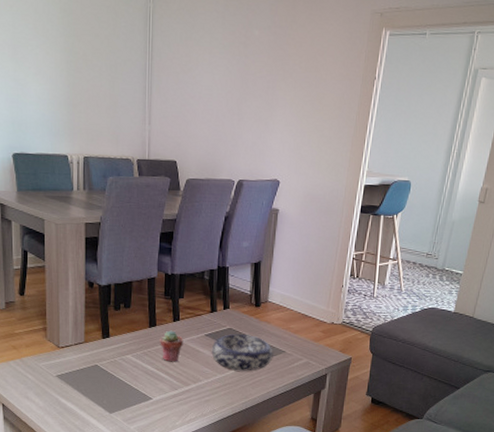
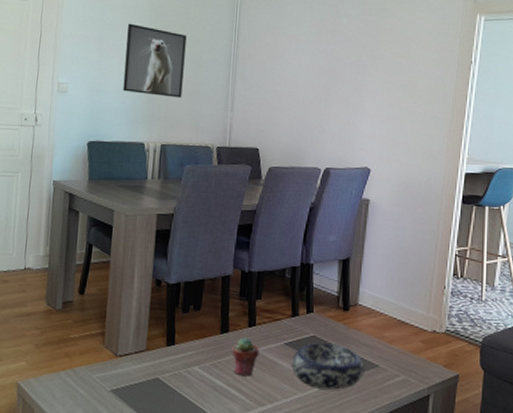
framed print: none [40,31,101,110] -> present [123,23,187,98]

